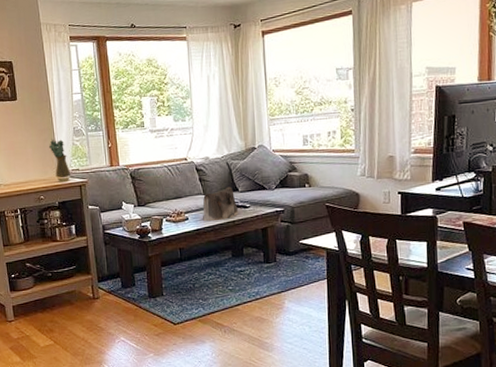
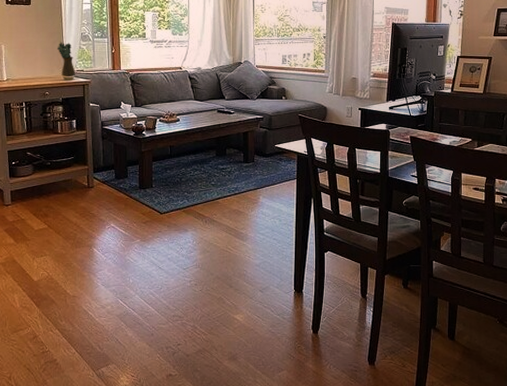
saddlebag: present [202,186,239,222] -> none [191,94,224,124]

